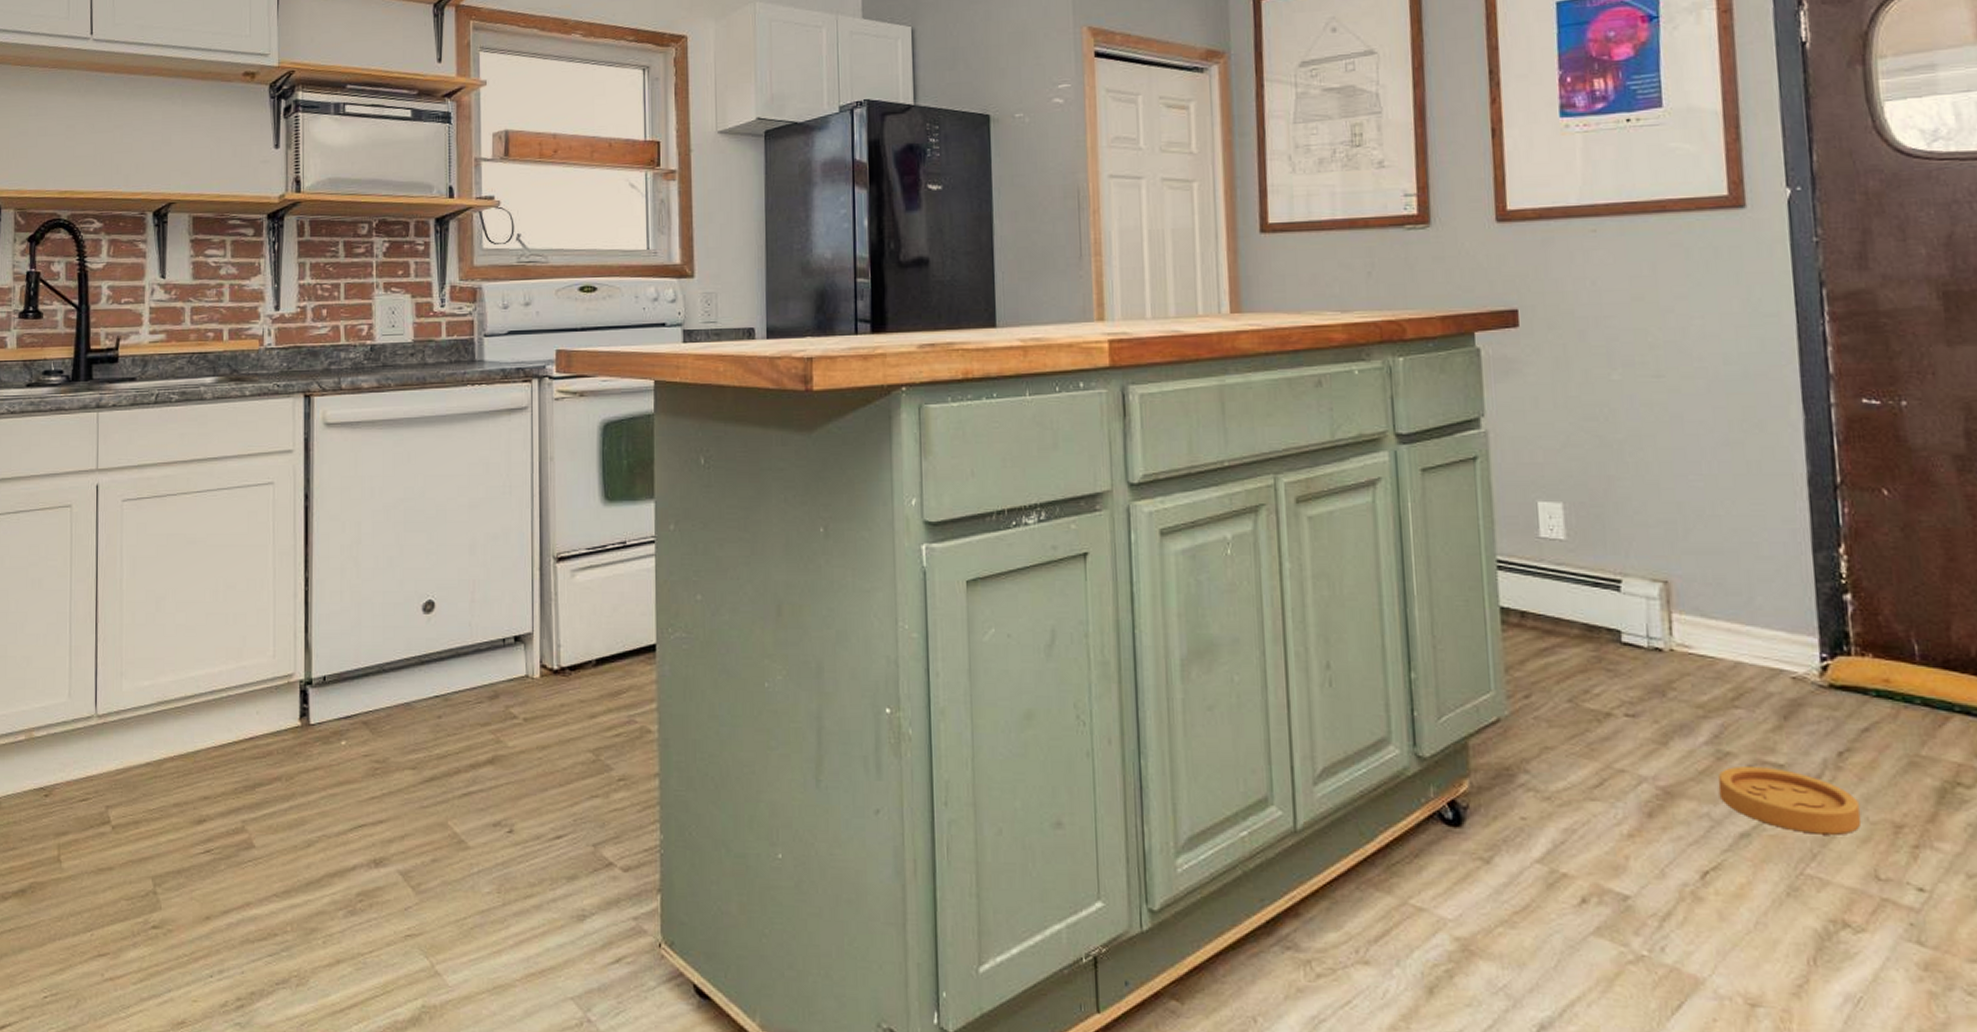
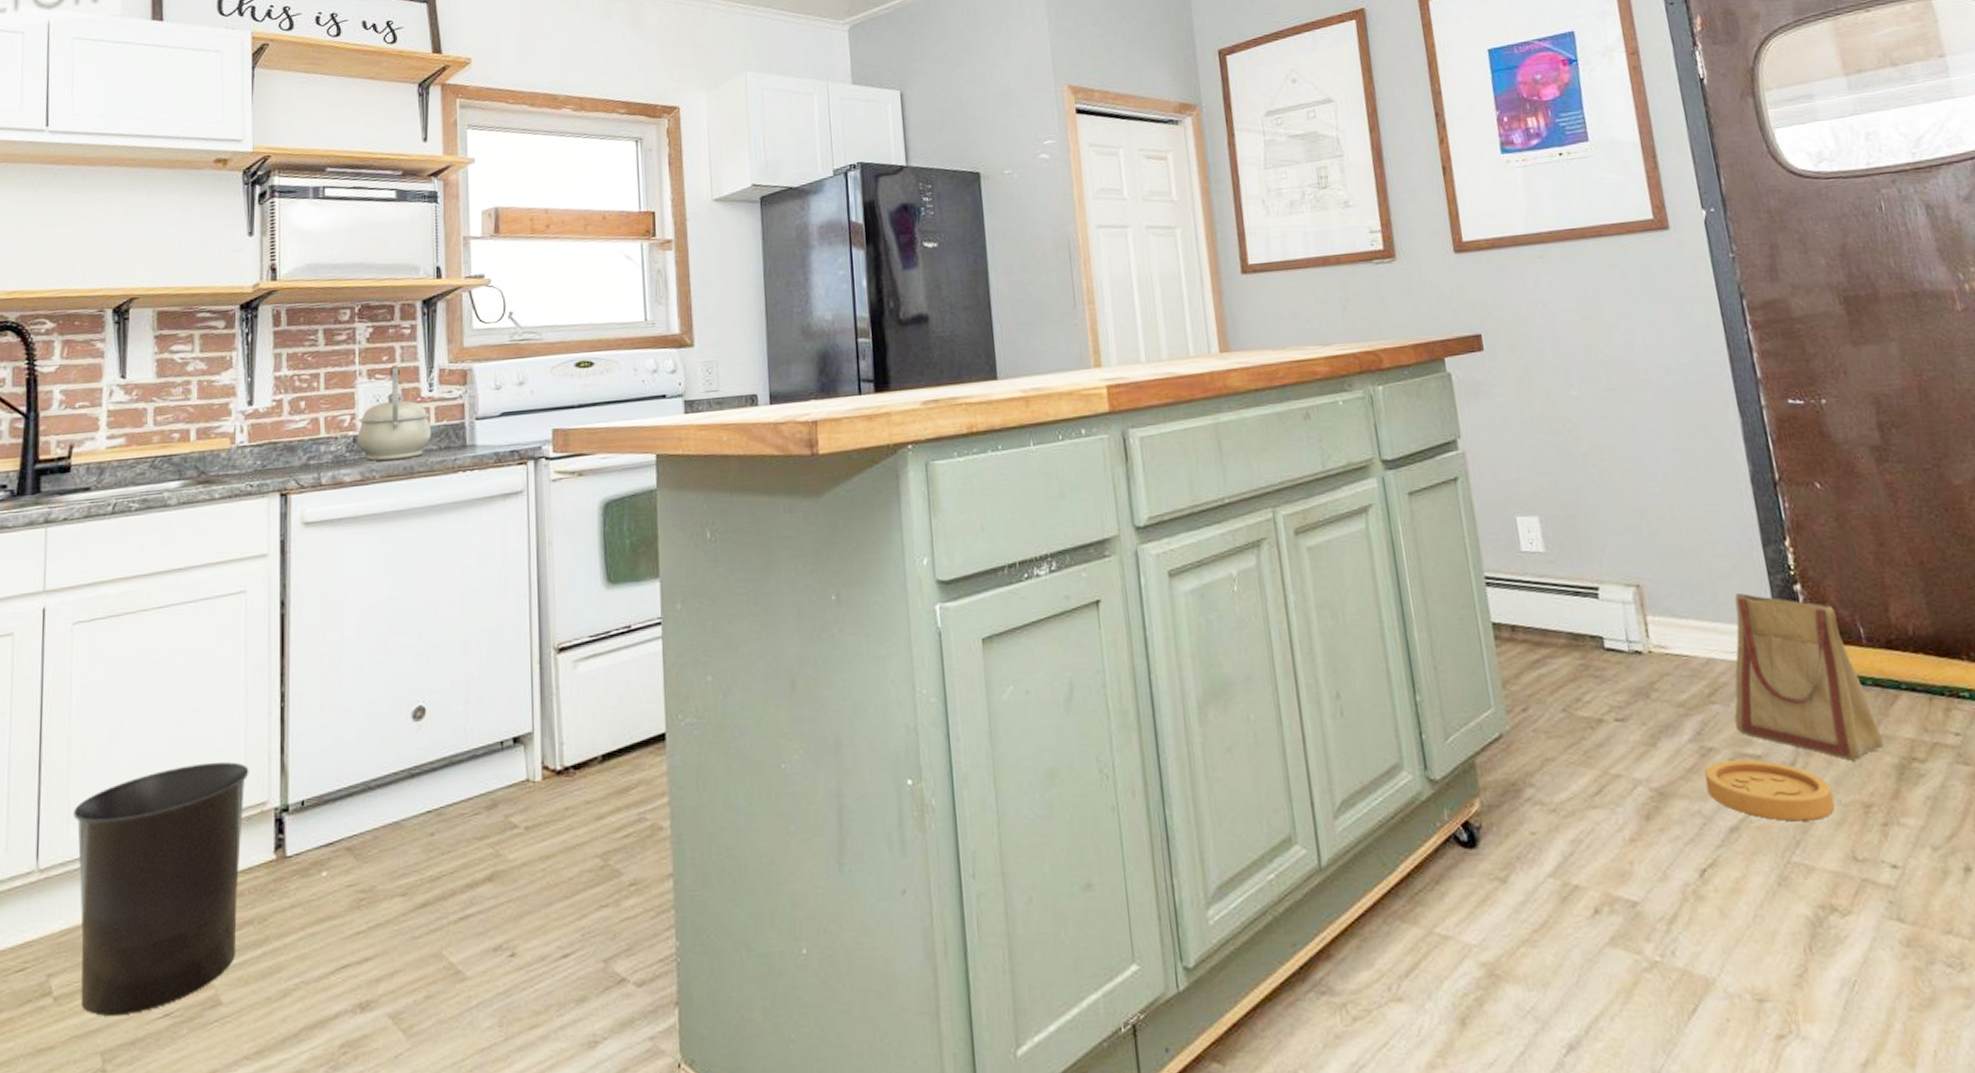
waste bin: none [126,634,277,847] -> present [73,761,249,1016]
kettle: none [374,280,443,370] -> present [357,365,432,461]
shopping bag: none [1758,598,1926,779] -> present [1734,593,1884,761]

